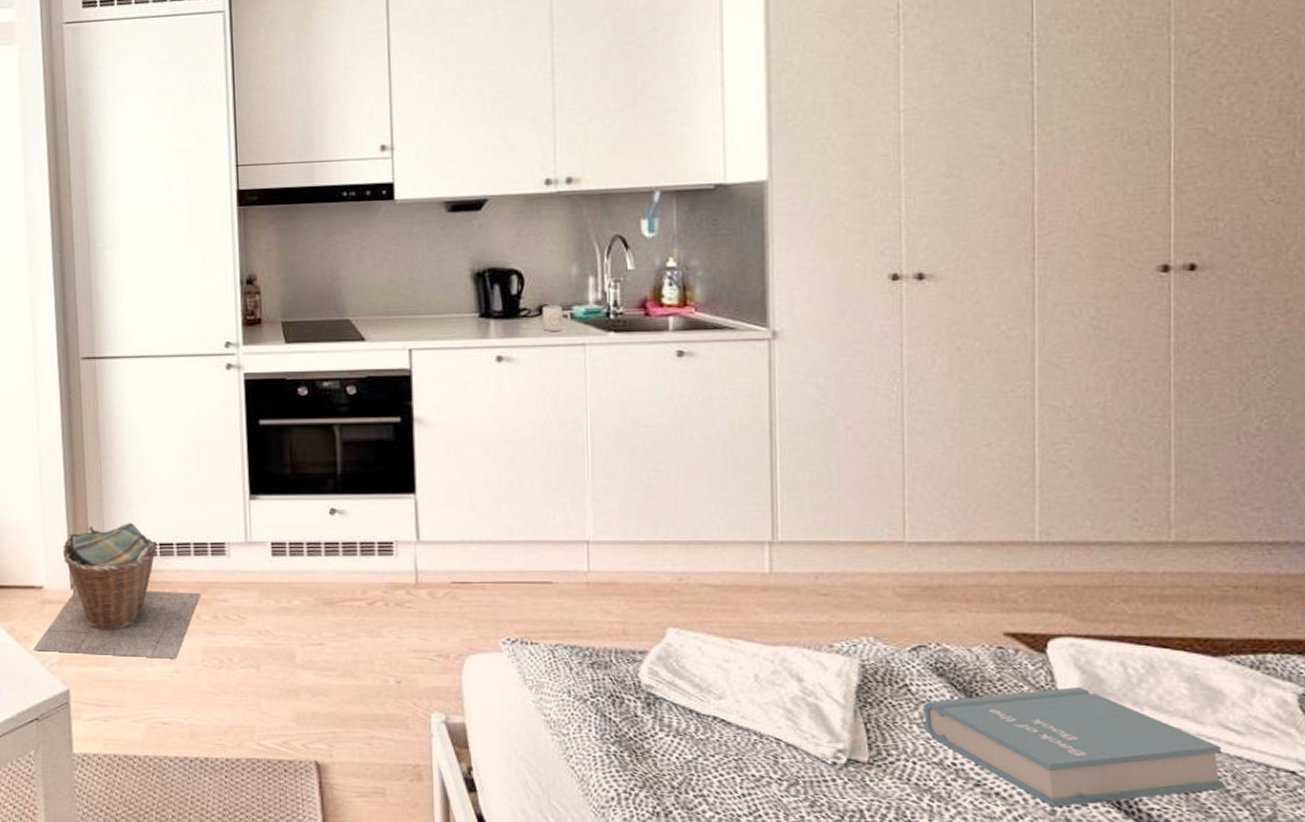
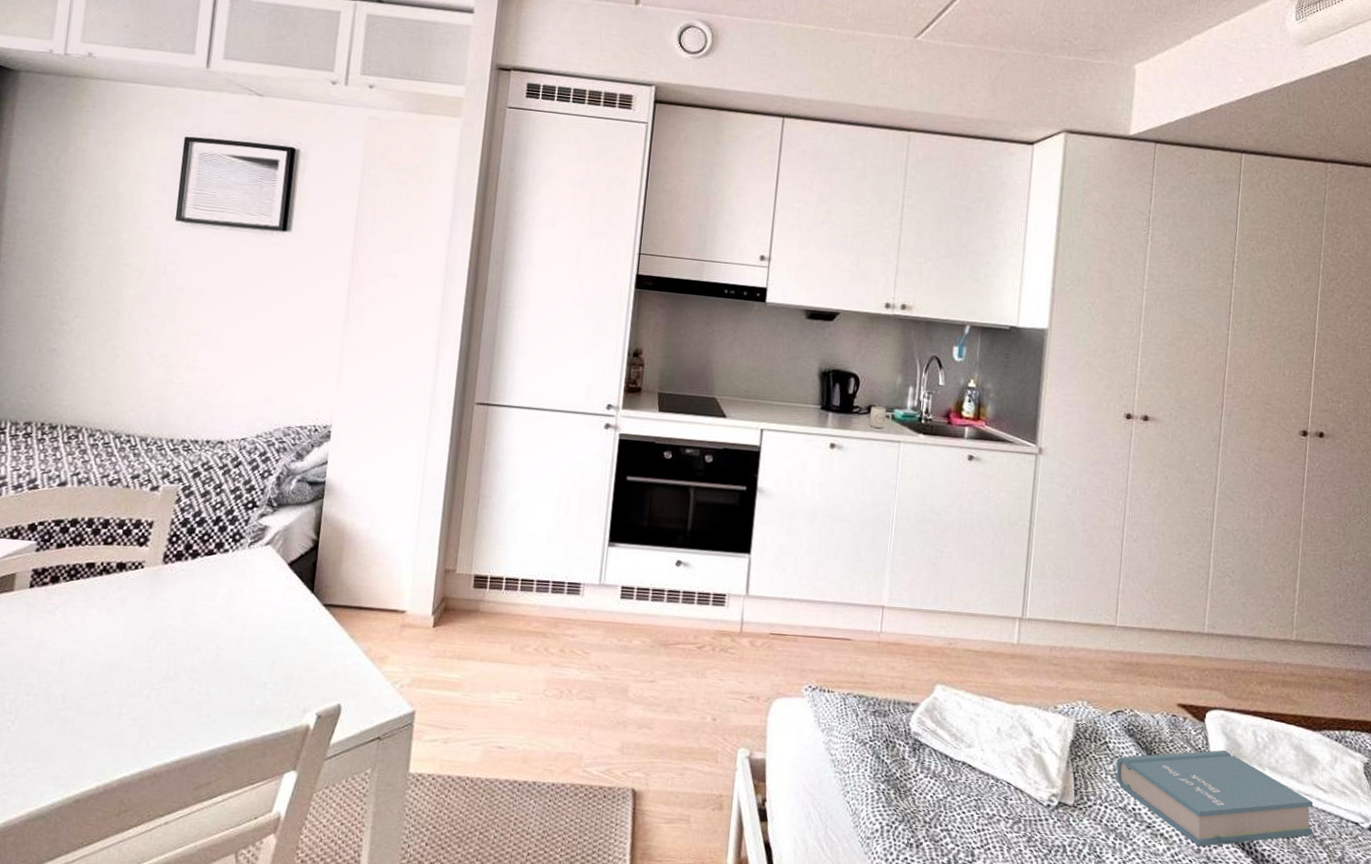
laundry basket: present [33,522,201,659] -> none [386,557,553,687]

